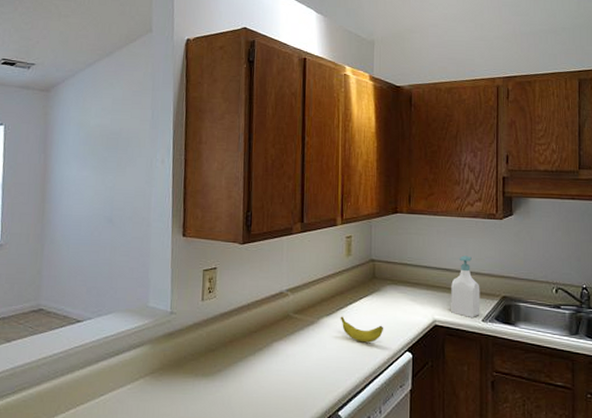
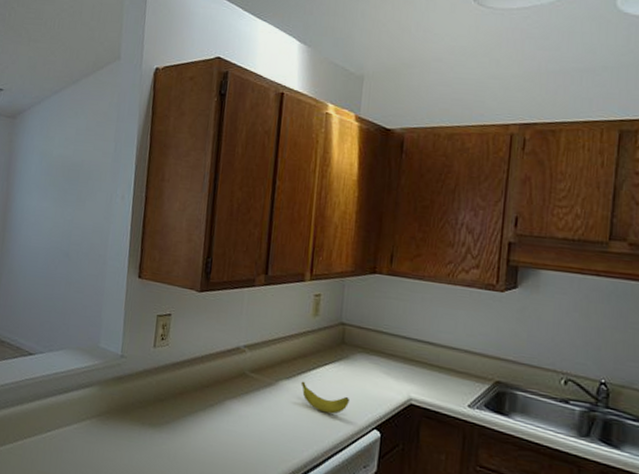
soap bottle: present [451,255,480,319] -> none [431,329,469,402]

